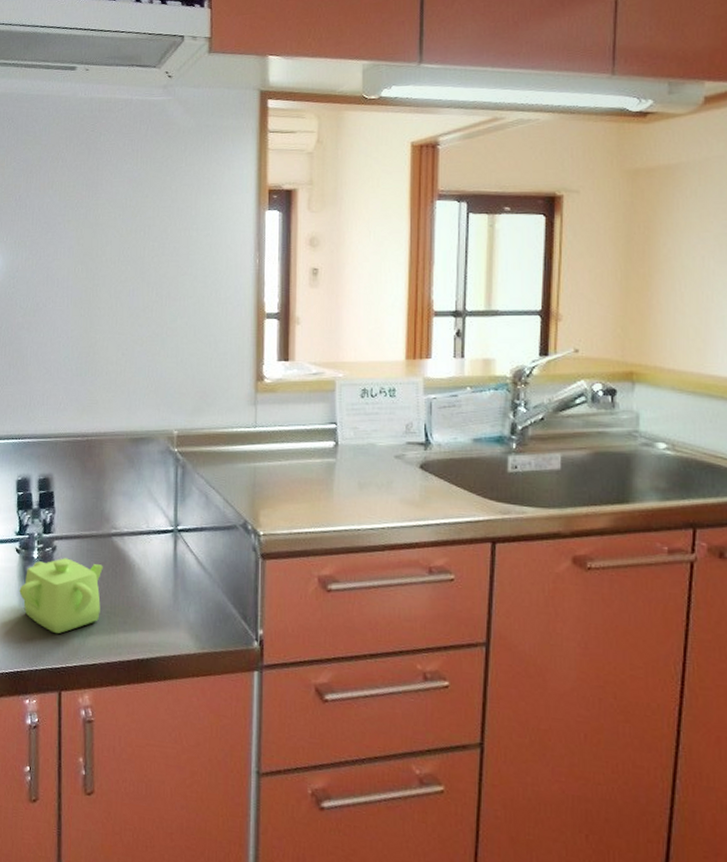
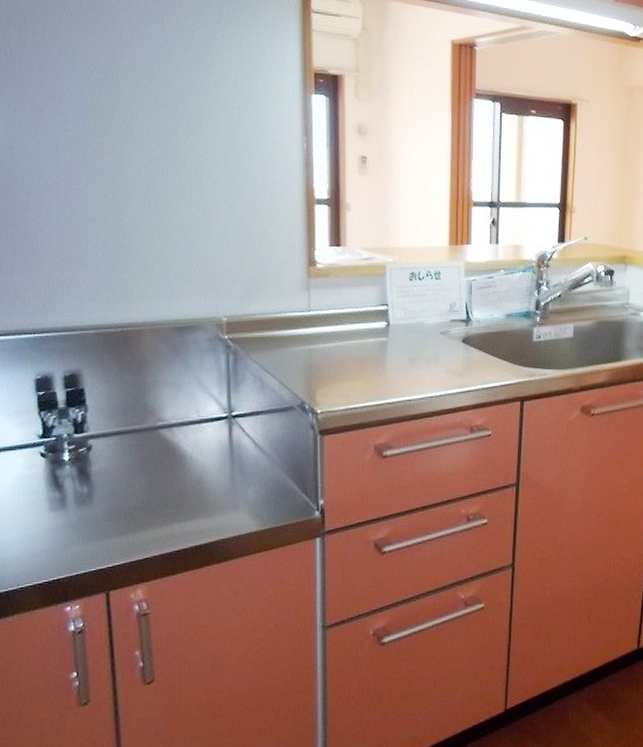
teapot: present [19,558,103,634] -> none [48,456,150,536]

